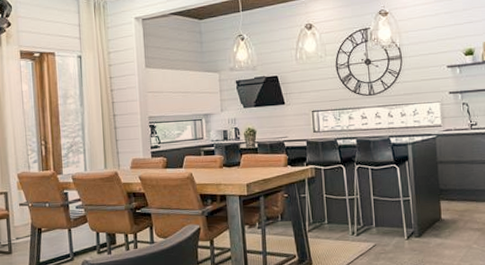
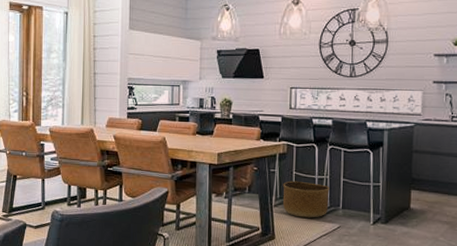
basket: none [315,203,362,240] -> present [282,181,330,218]

